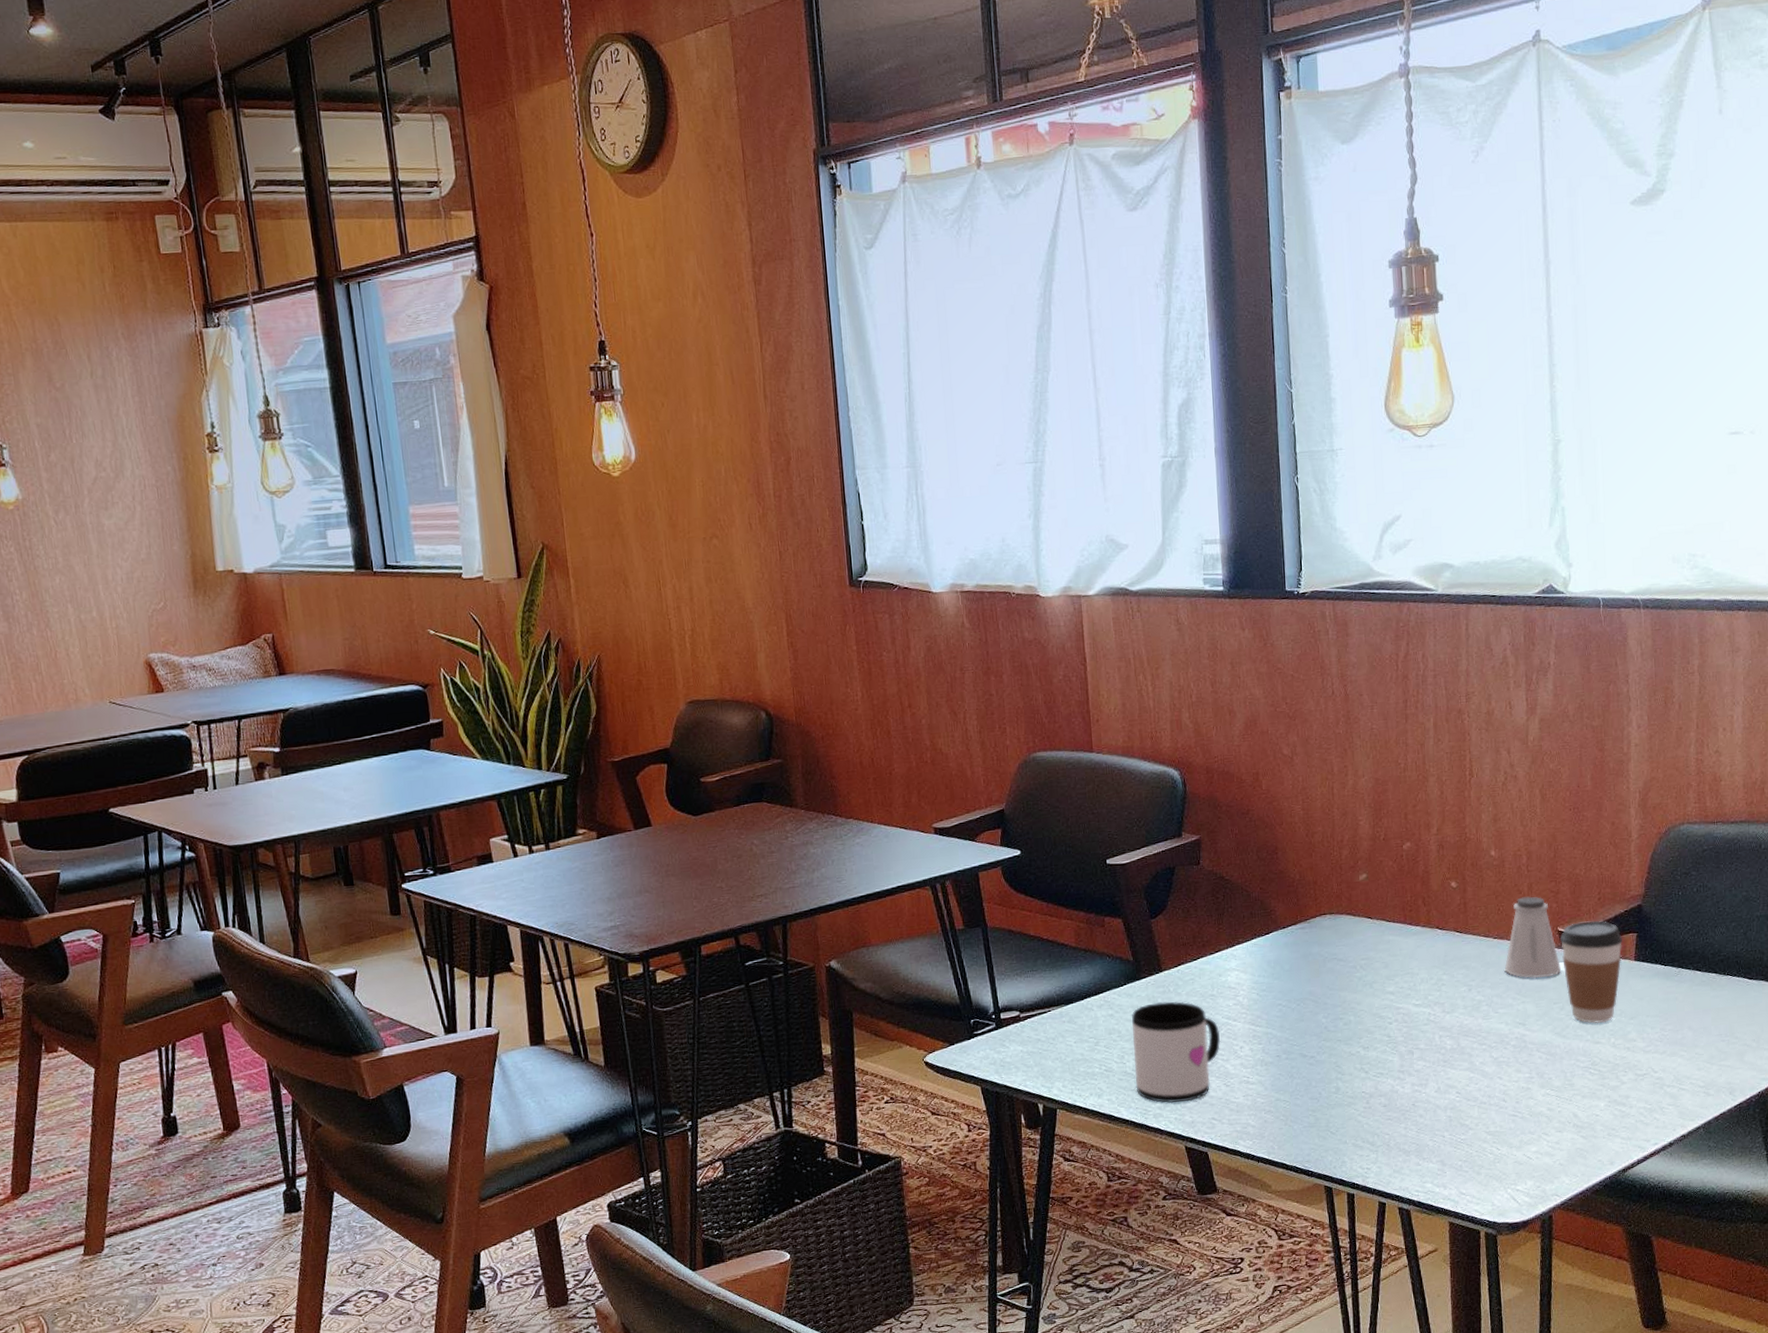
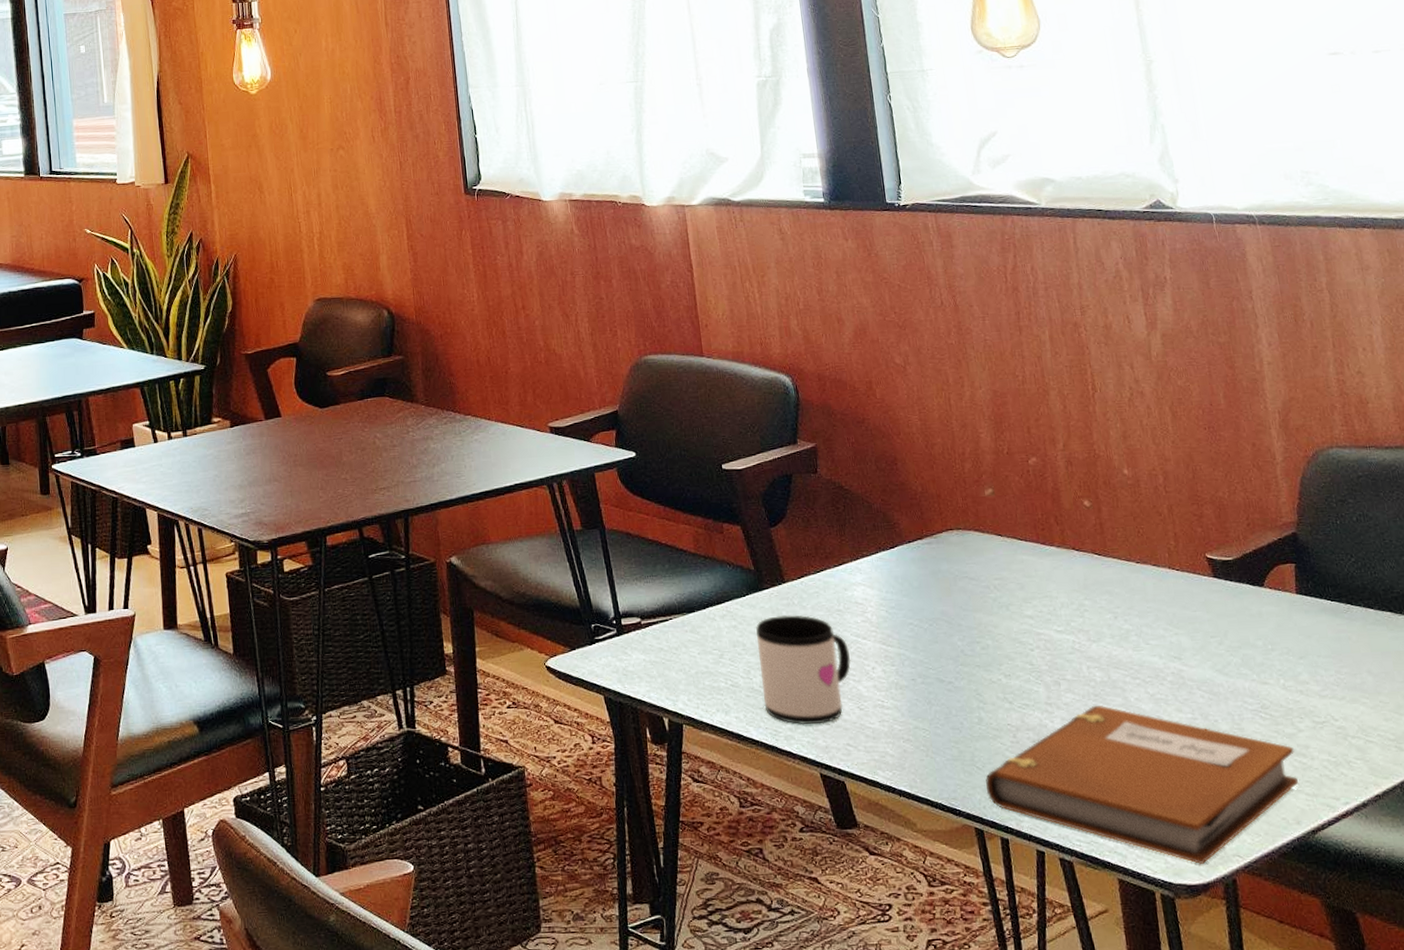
notebook: none [1337,1070,1616,1205] -> present [986,705,1298,865]
saltshaker: present [1504,896,1561,979] -> none [1151,519,1214,609]
coffee cup: present [1560,920,1623,1024] -> none [1210,548,1282,662]

